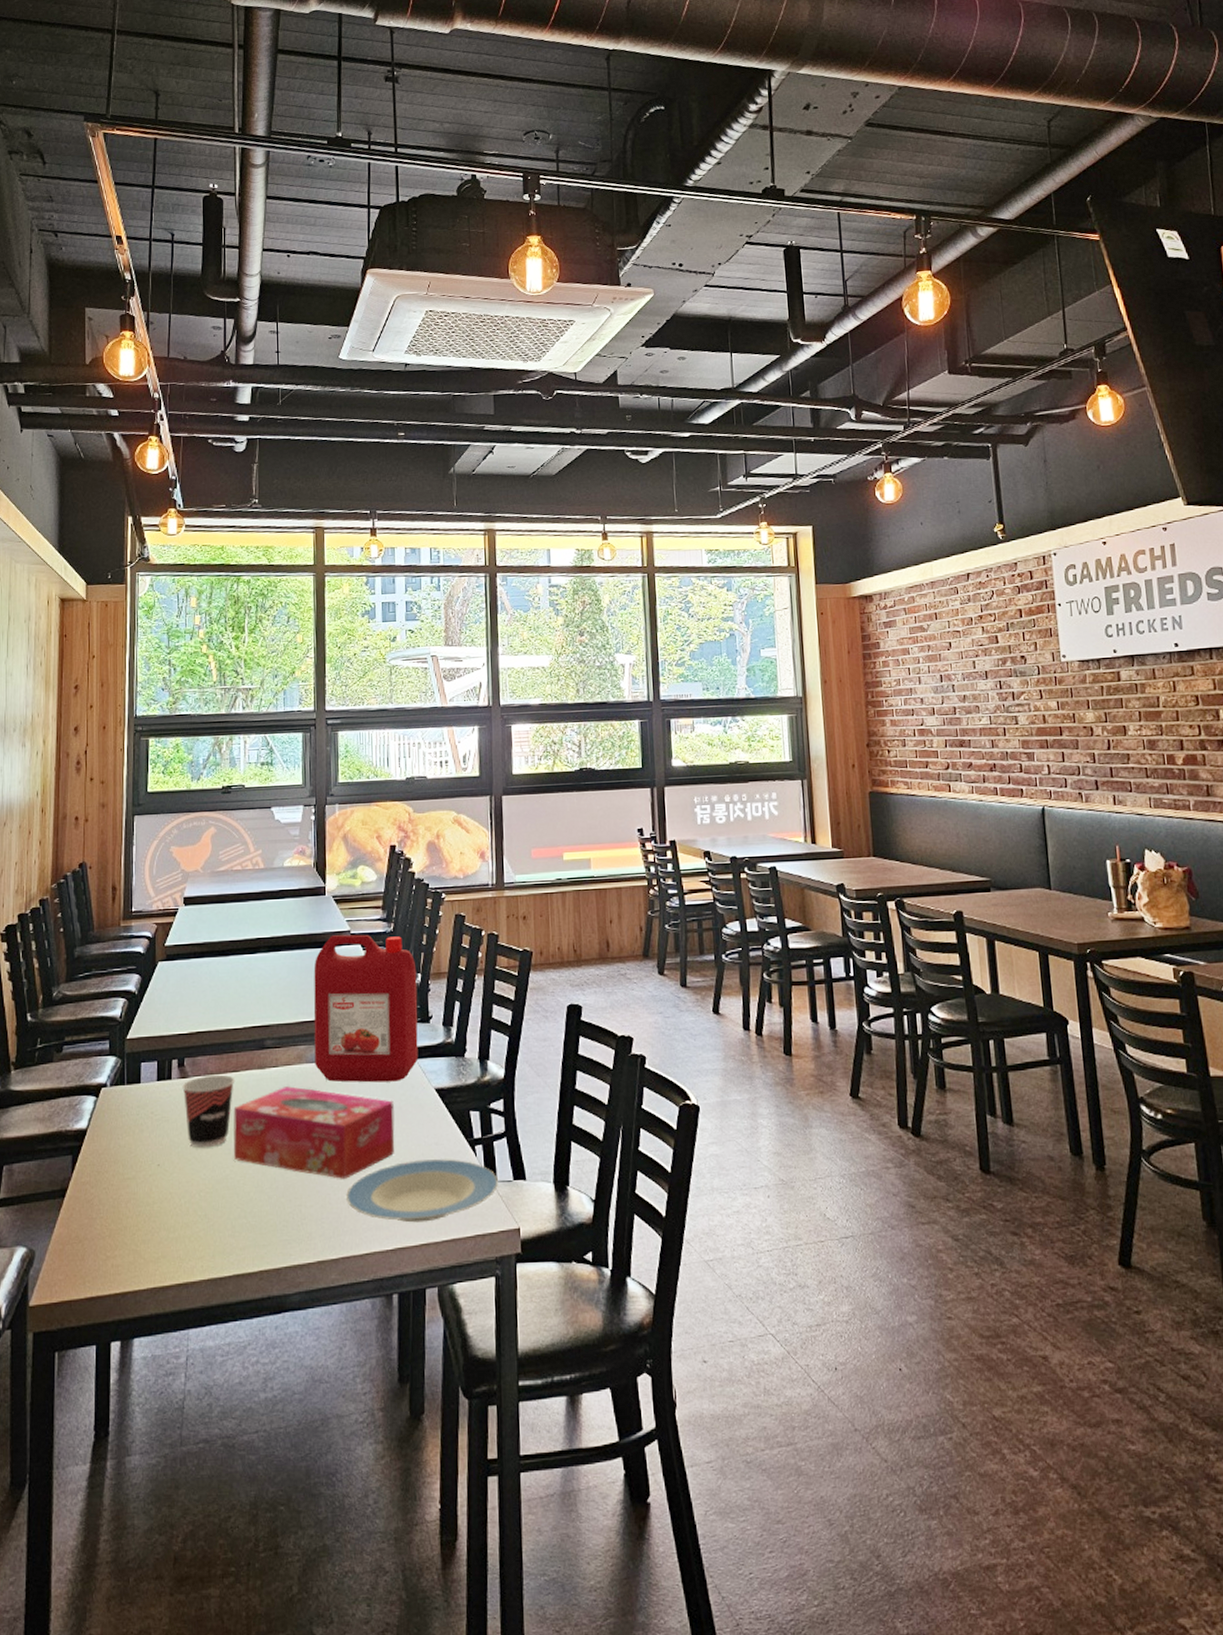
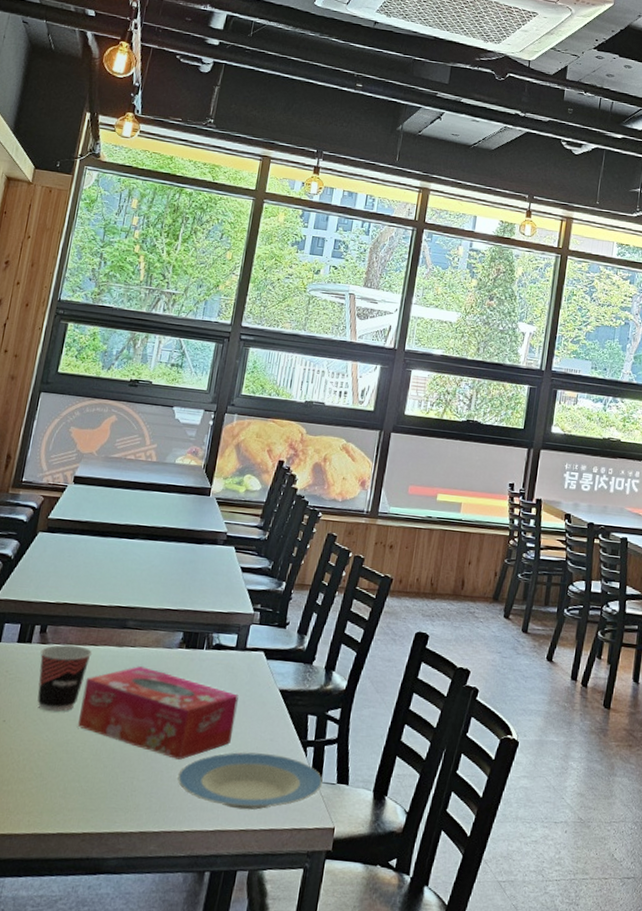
ketchup jug: present [313,934,419,1083] -> none [171,534,283,678]

